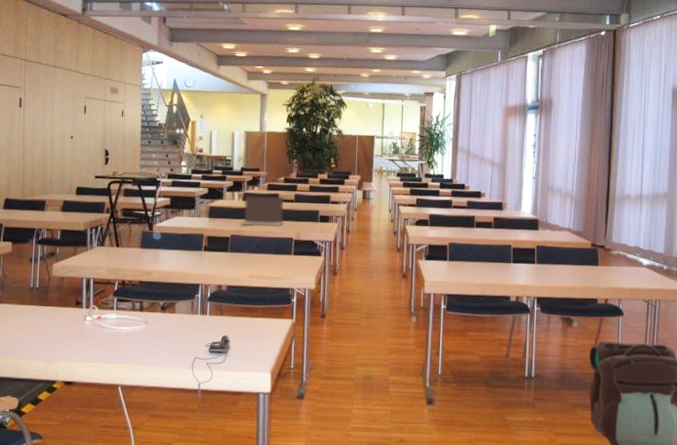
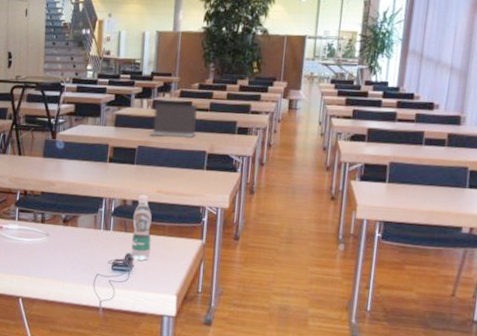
bottle: none [227,280,246,342] -> present [131,194,152,261]

